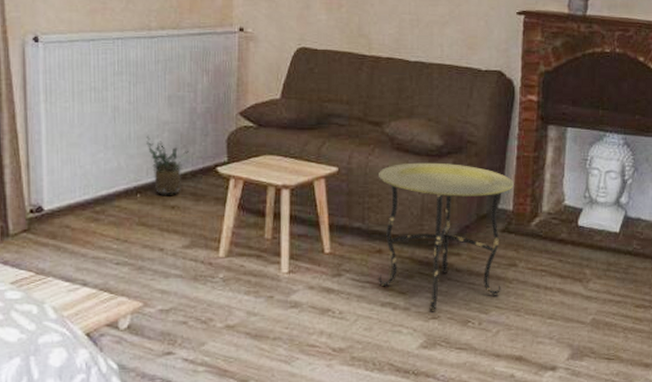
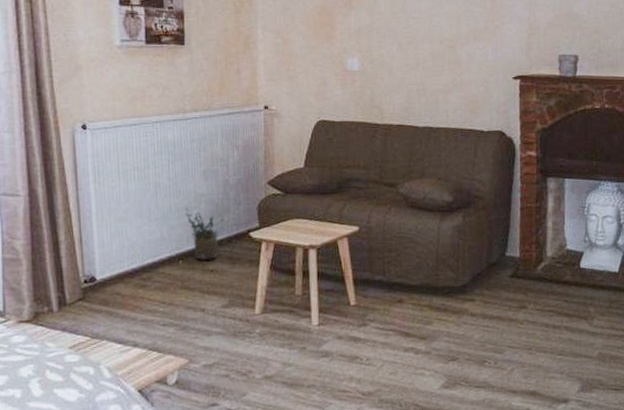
side table: present [379,162,514,311] -> none [396,217,519,354]

